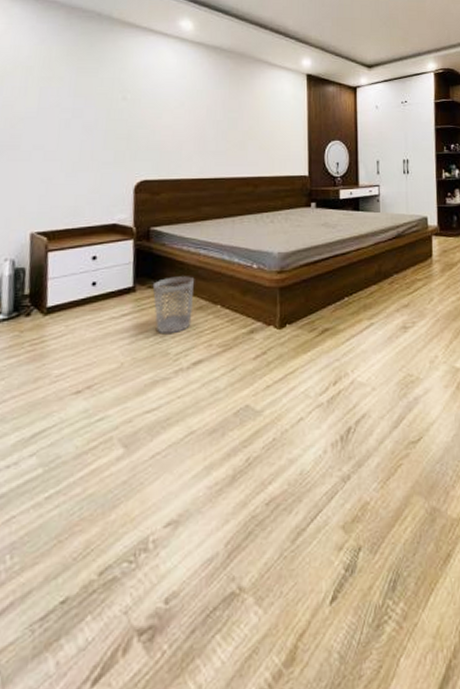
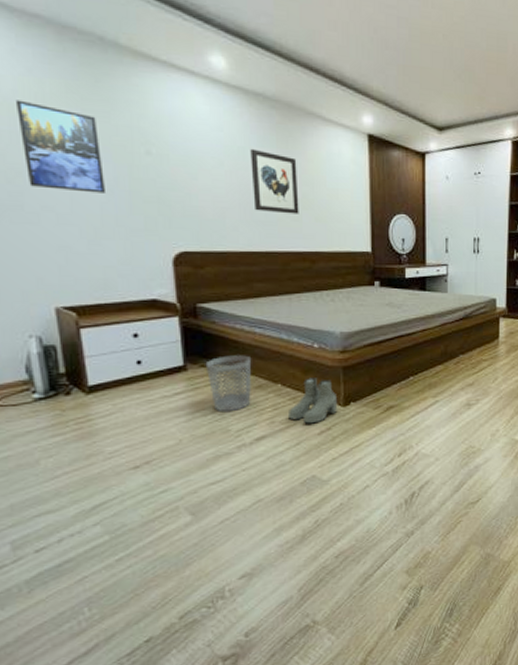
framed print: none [27,63,87,133] -> present [17,100,105,193]
wall art: none [206,91,246,144] -> present [250,148,299,214]
boots: none [226,298,274,348] -> present [289,377,338,424]

